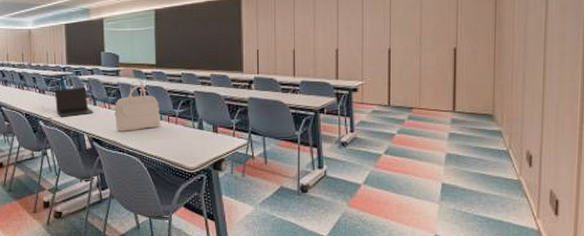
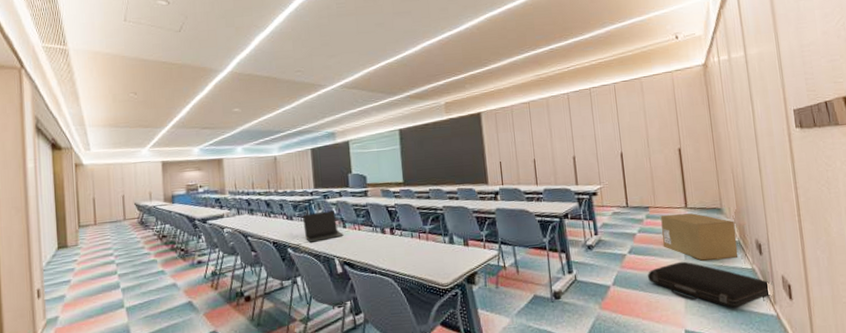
handbag: present [114,79,161,131] -> none [364,198,412,252]
briefcase: none [401,166,535,219] -> present [647,261,770,309]
box: none [422,117,506,169] -> present [661,213,739,261]

